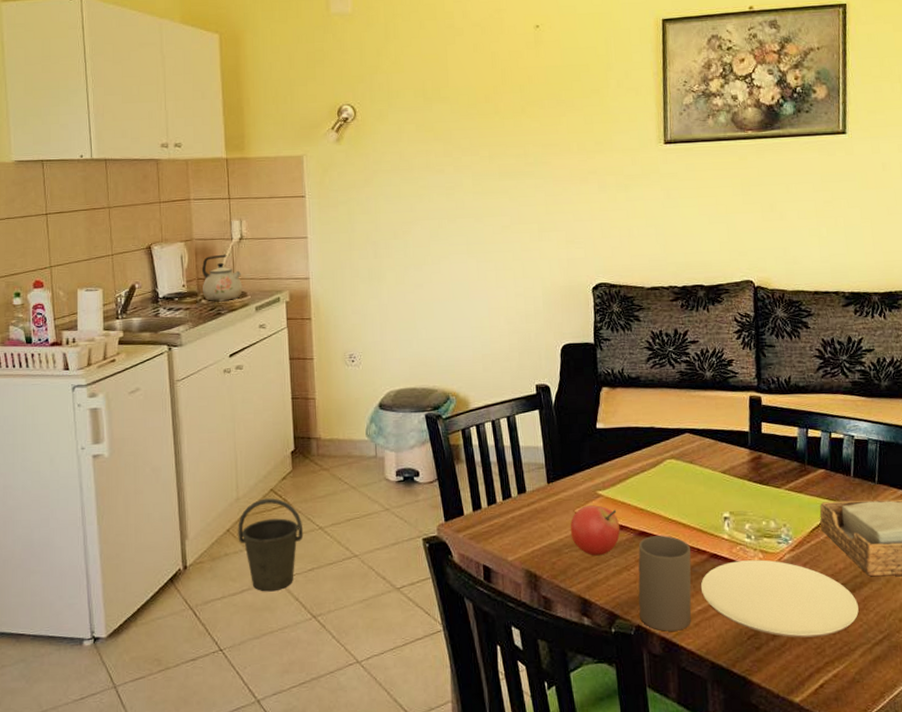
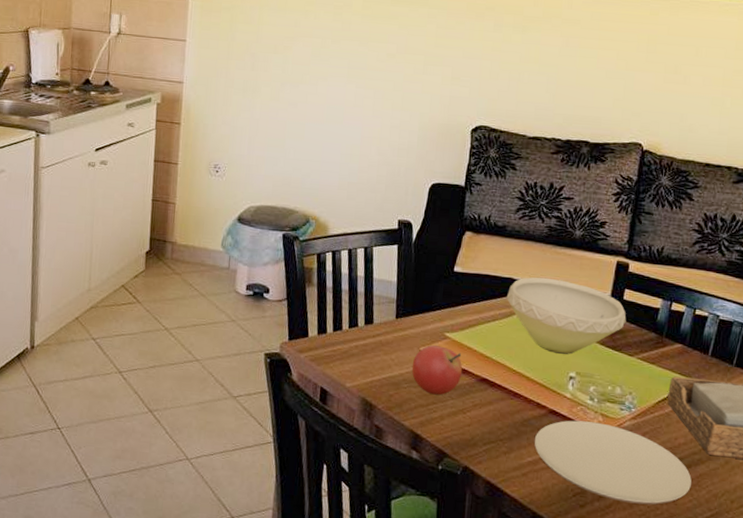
kettle: present [201,254,243,301] -> none [75,47,116,95]
bucket: present [238,498,304,592] -> none [85,293,150,382]
cup: present [638,535,692,631] -> none [468,384,531,478]
bowl: none [650,422,768,496] -> present [506,277,627,354]

